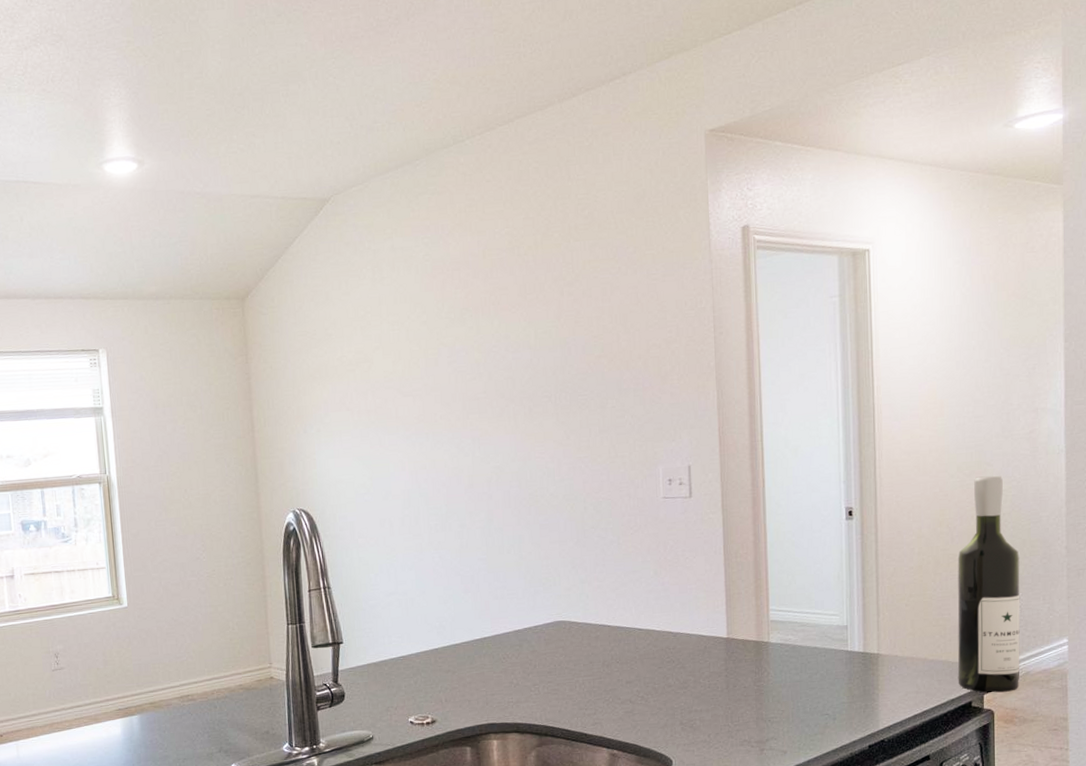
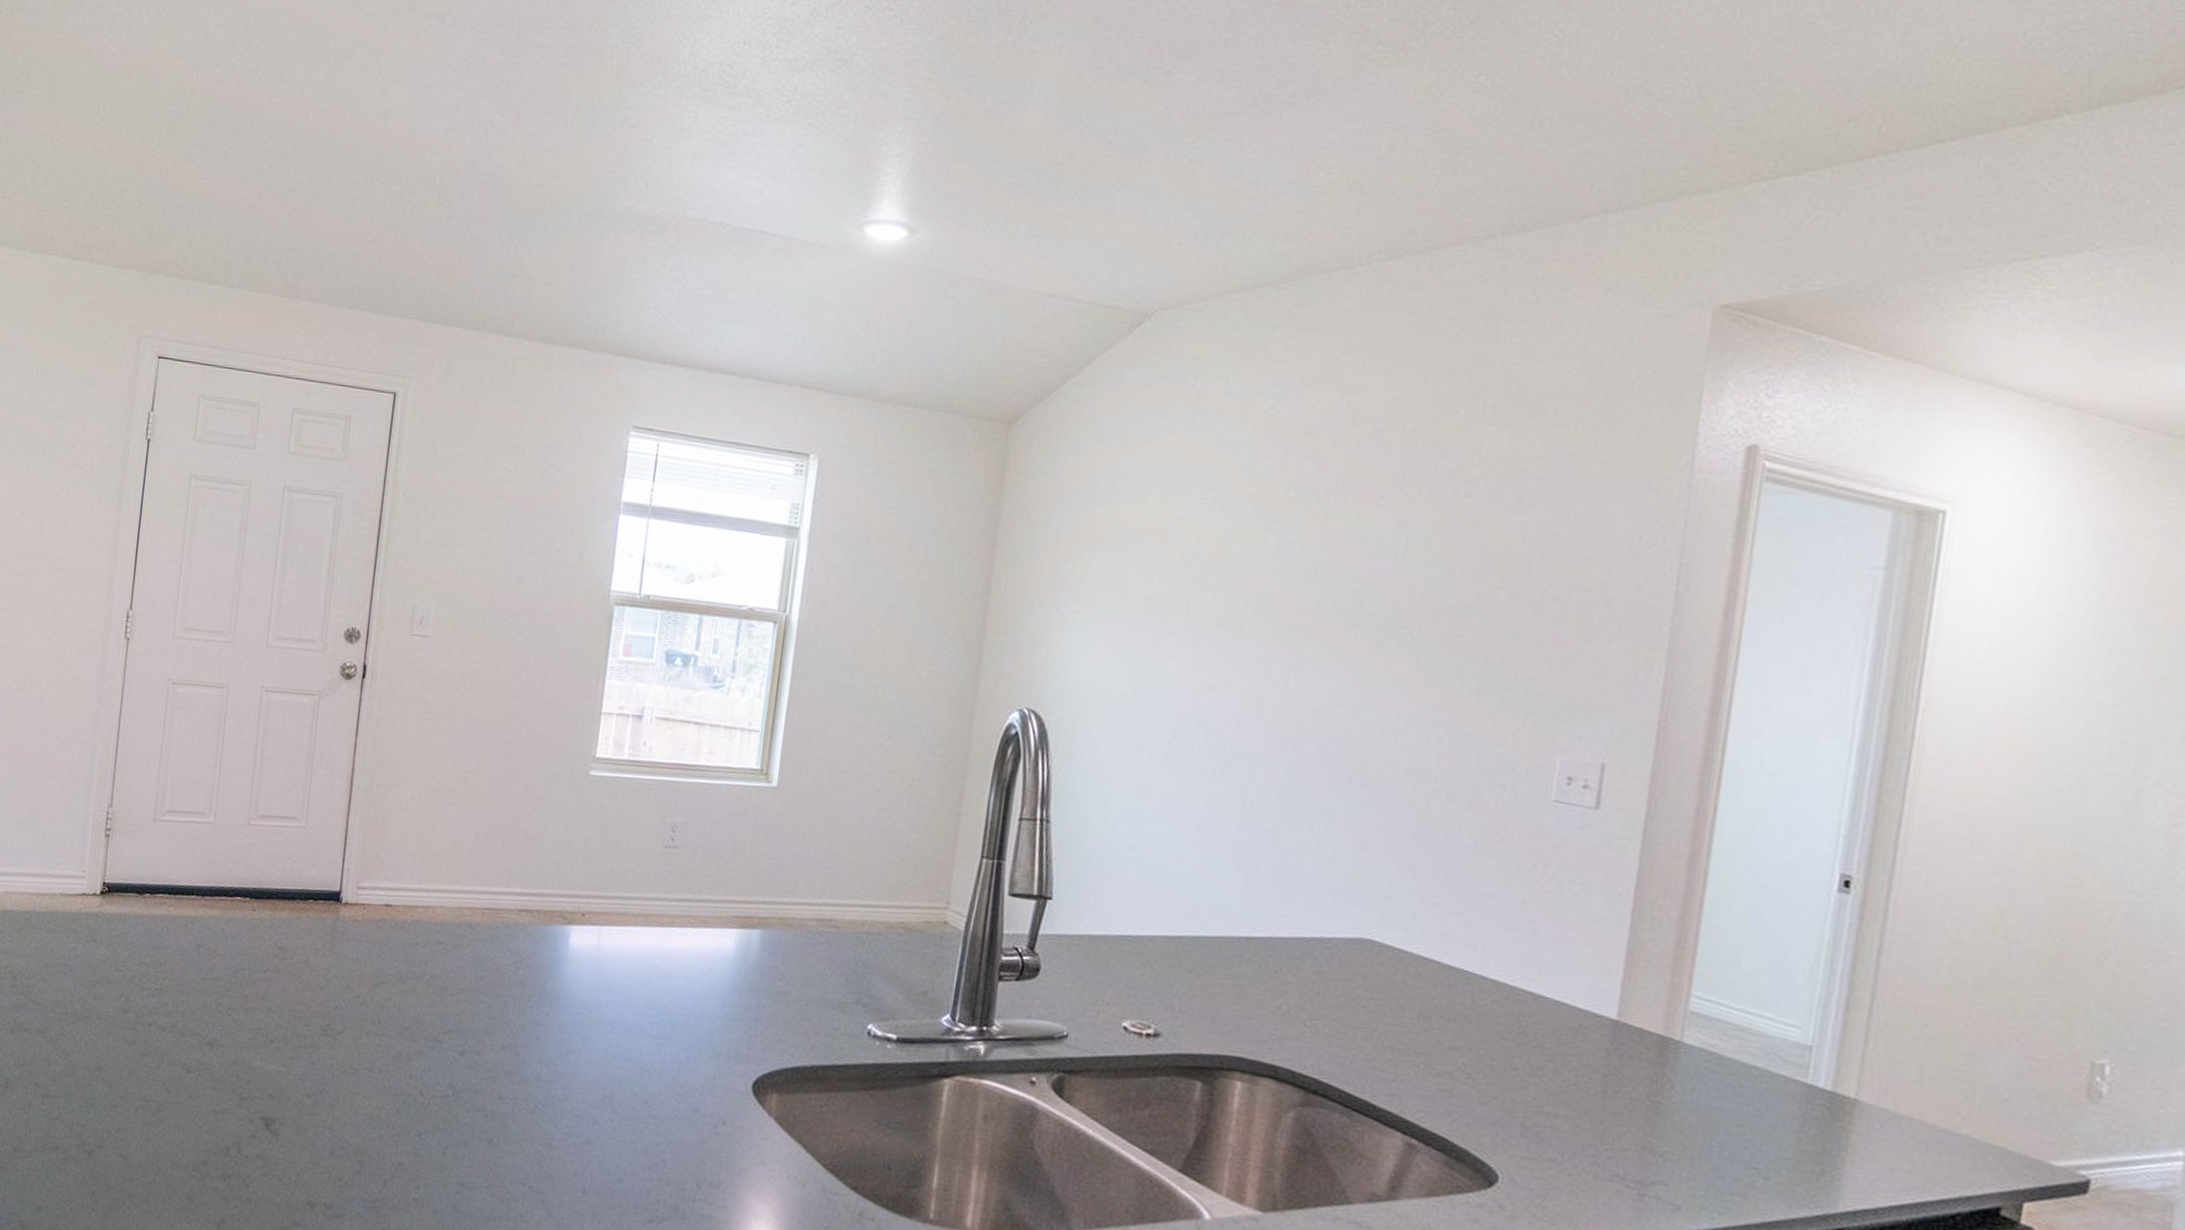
bottle: present [957,475,1021,693] -> none [1982,873,2122,1210]

